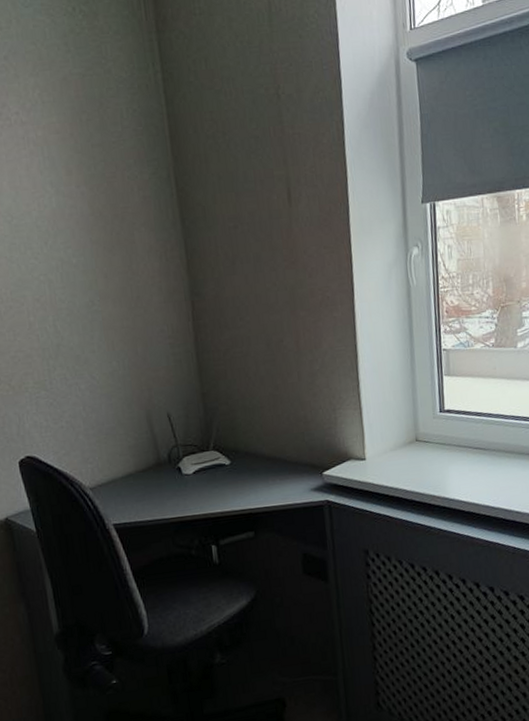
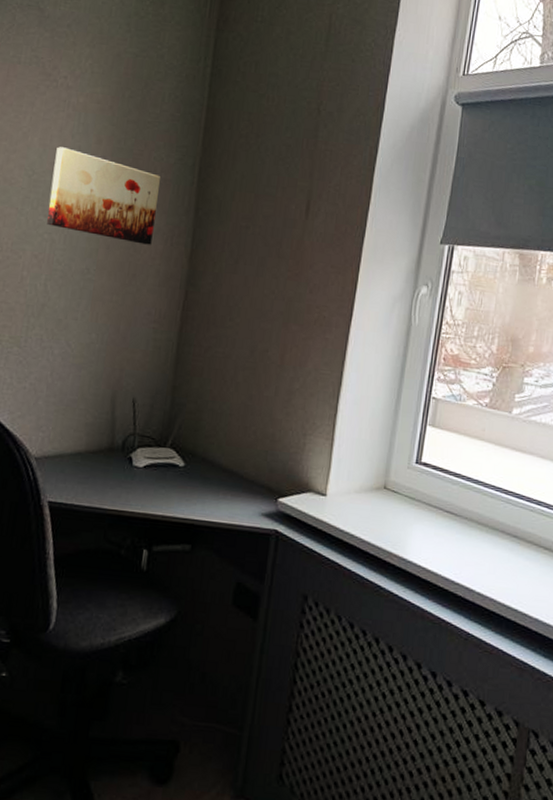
wall art: none [28,185,147,267] -> present [47,147,160,245]

